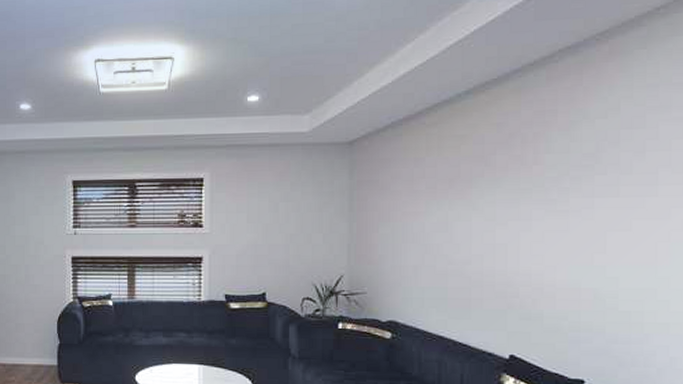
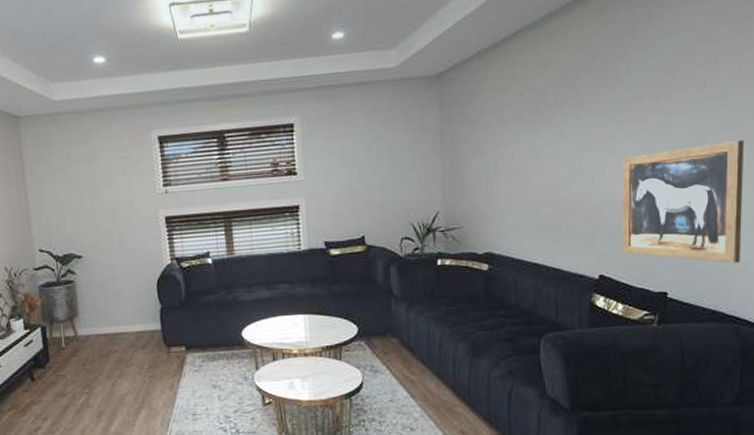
wall art: none [536,230,674,357] -> present [622,140,745,263]

